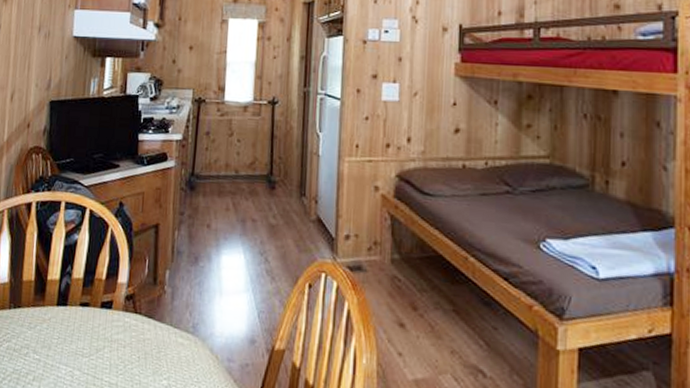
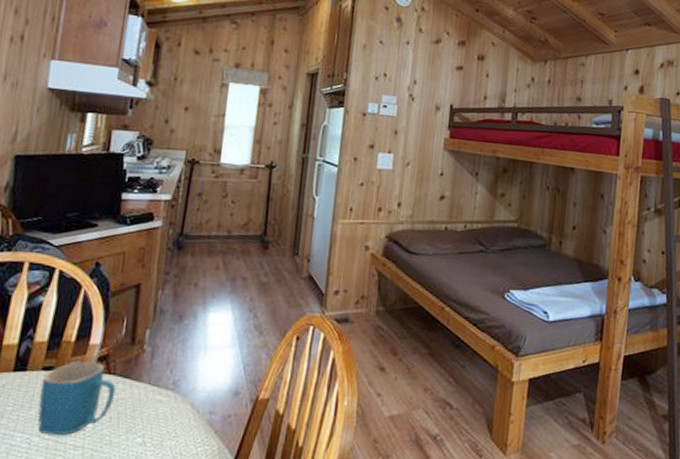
mug: none [78,299,142,372] -> present [37,362,116,436]

